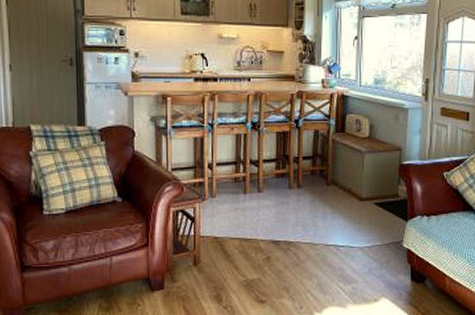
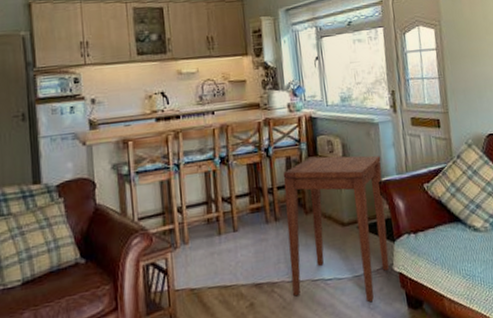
side table: none [307,133,406,271] -> present [283,155,389,302]

